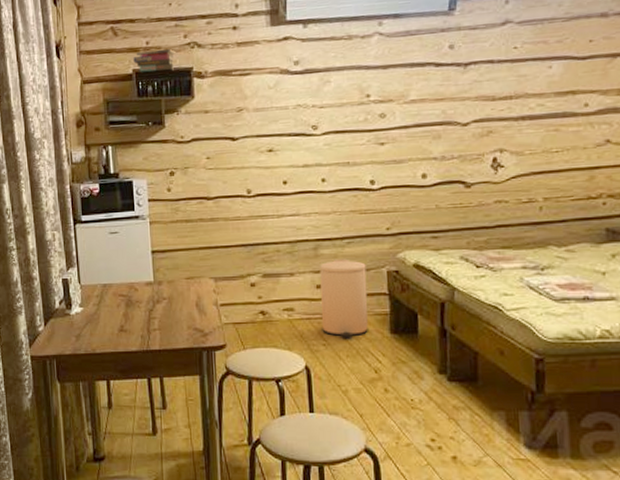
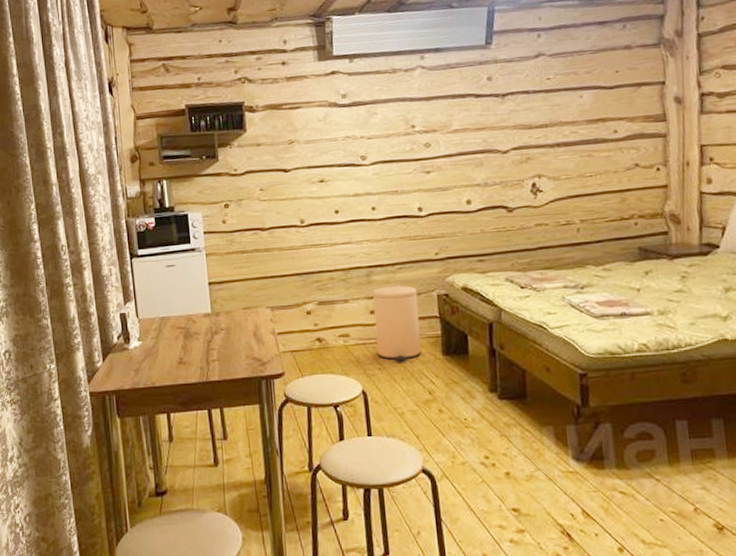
books: present [133,49,177,74] -> none [185,85,228,110]

